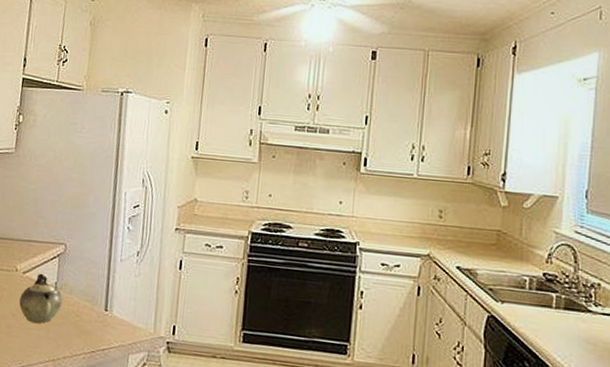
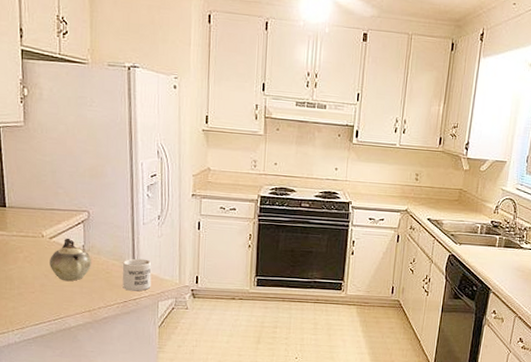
mug: none [91,300,126,340] -> present [122,258,152,291]

